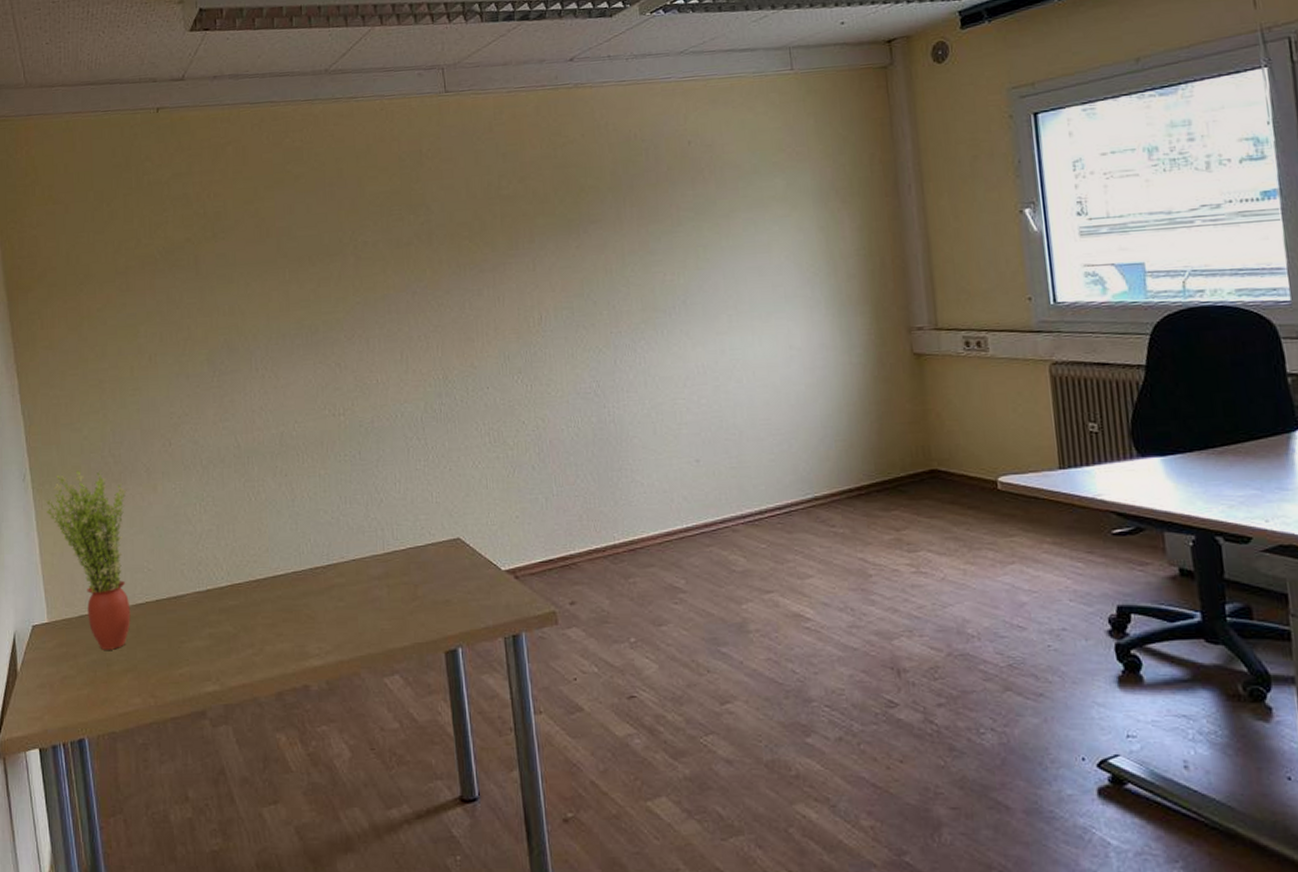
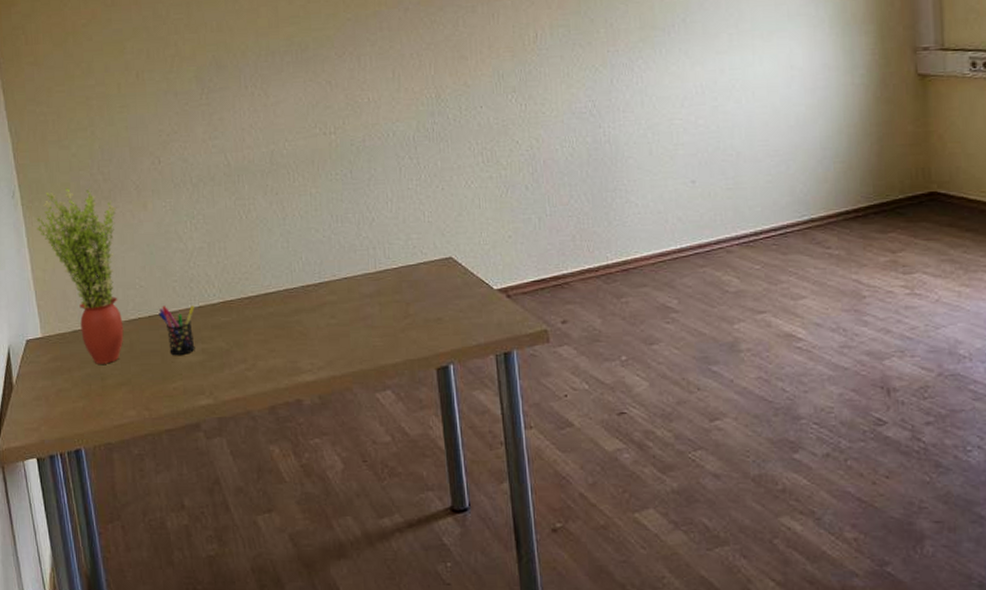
pen holder: none [166,589,202,641] -> present [158,305,195,356]

